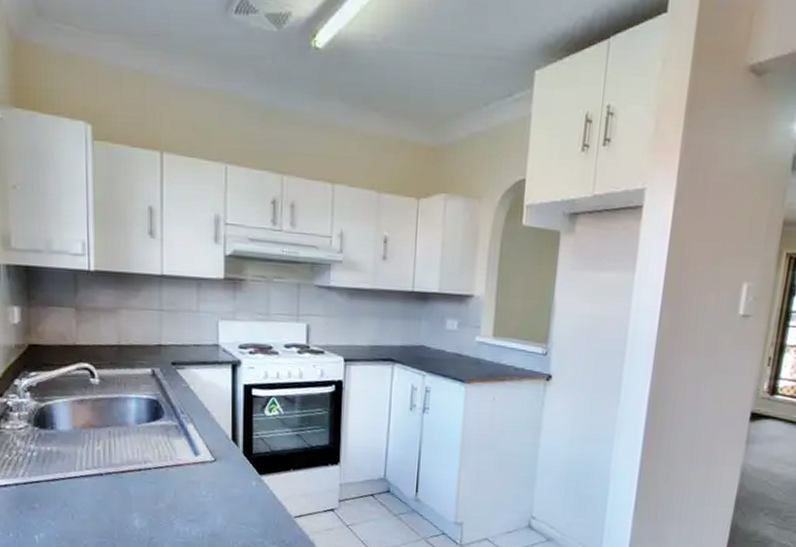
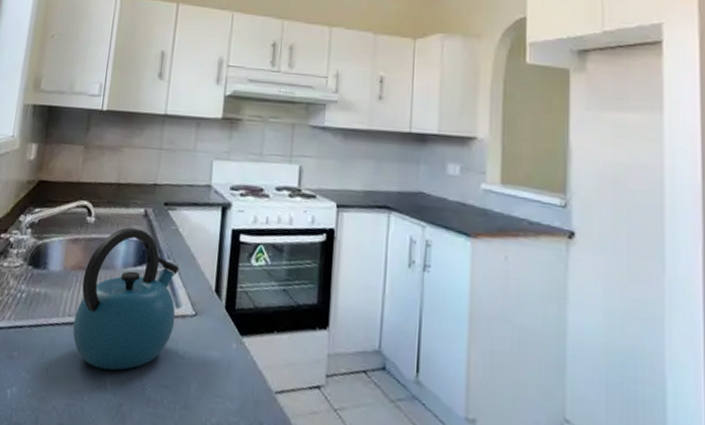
kettle: none [93,387,196,512] -> present [73,227,180,371]

